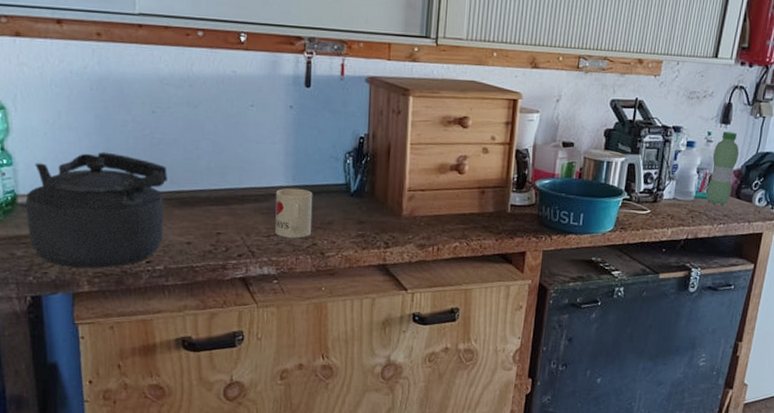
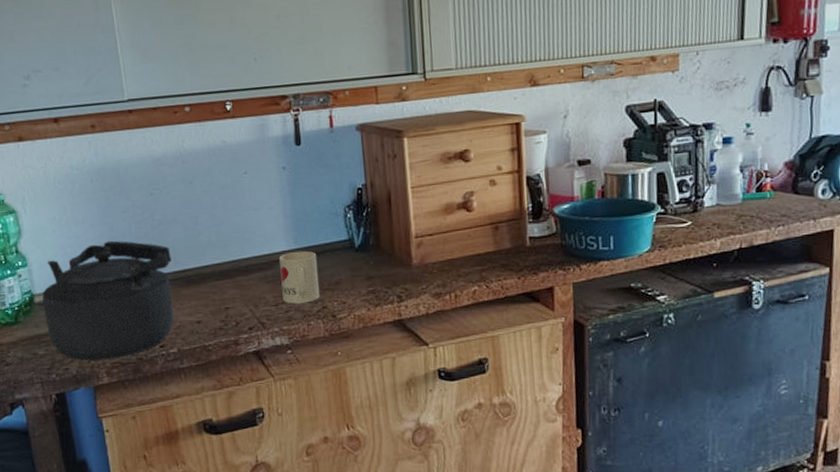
water bottle: present [706,131,739,206] -> none [755,119,788,205]

